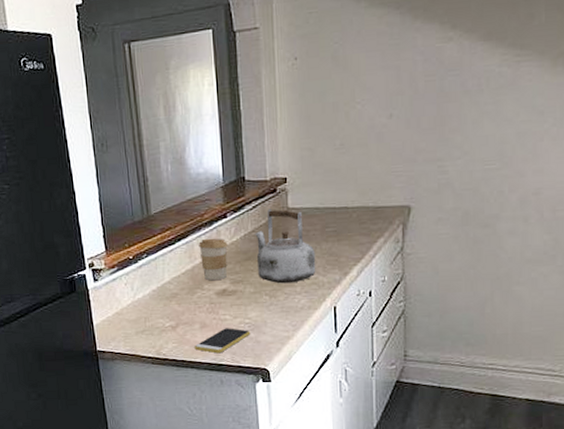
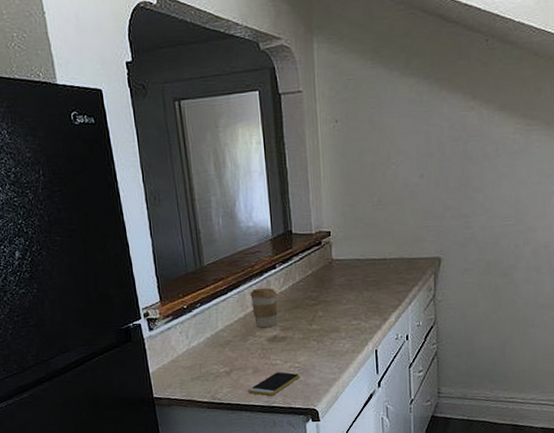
kettle: present [254,209,316,284] -> none [301,260,359,330]

